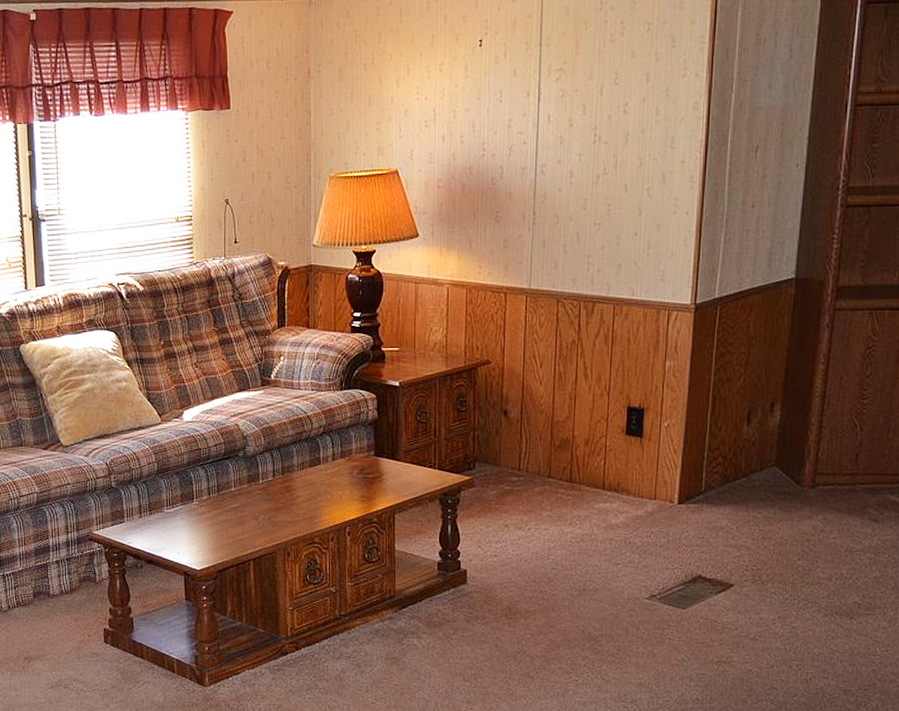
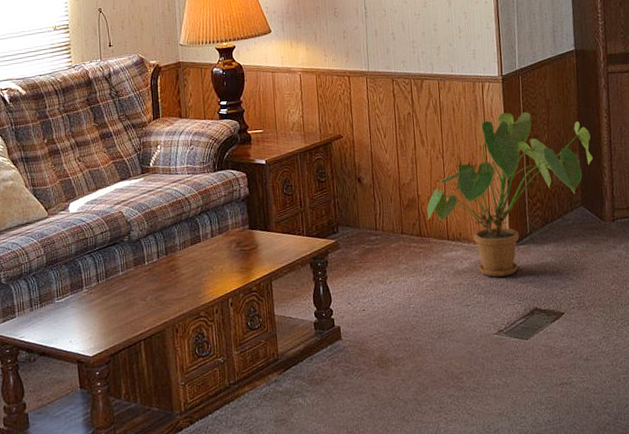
house plant: none [582,348,800,536] -> present [427,112,593,277]

